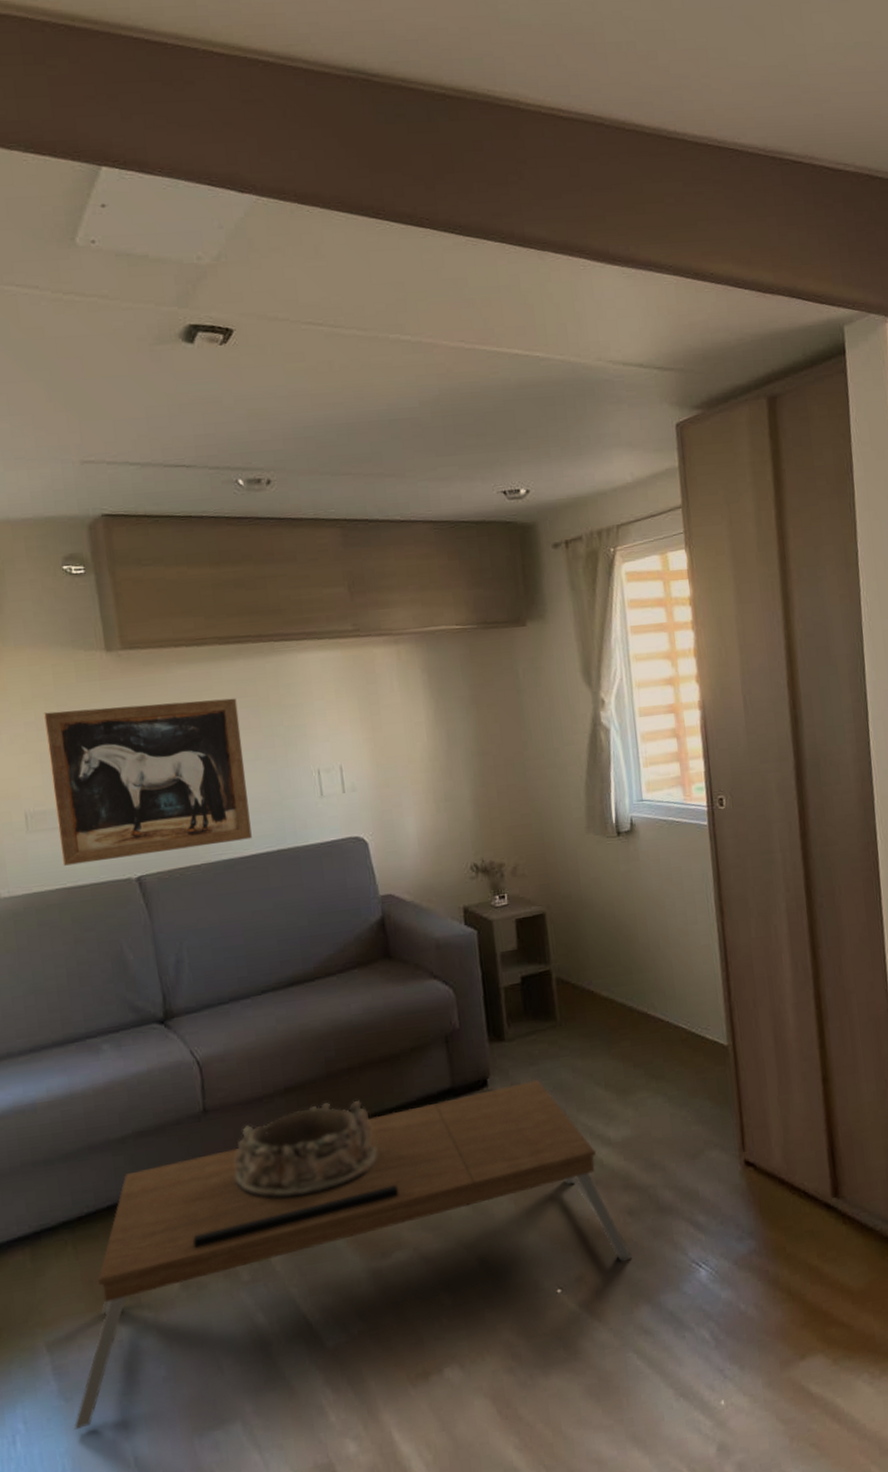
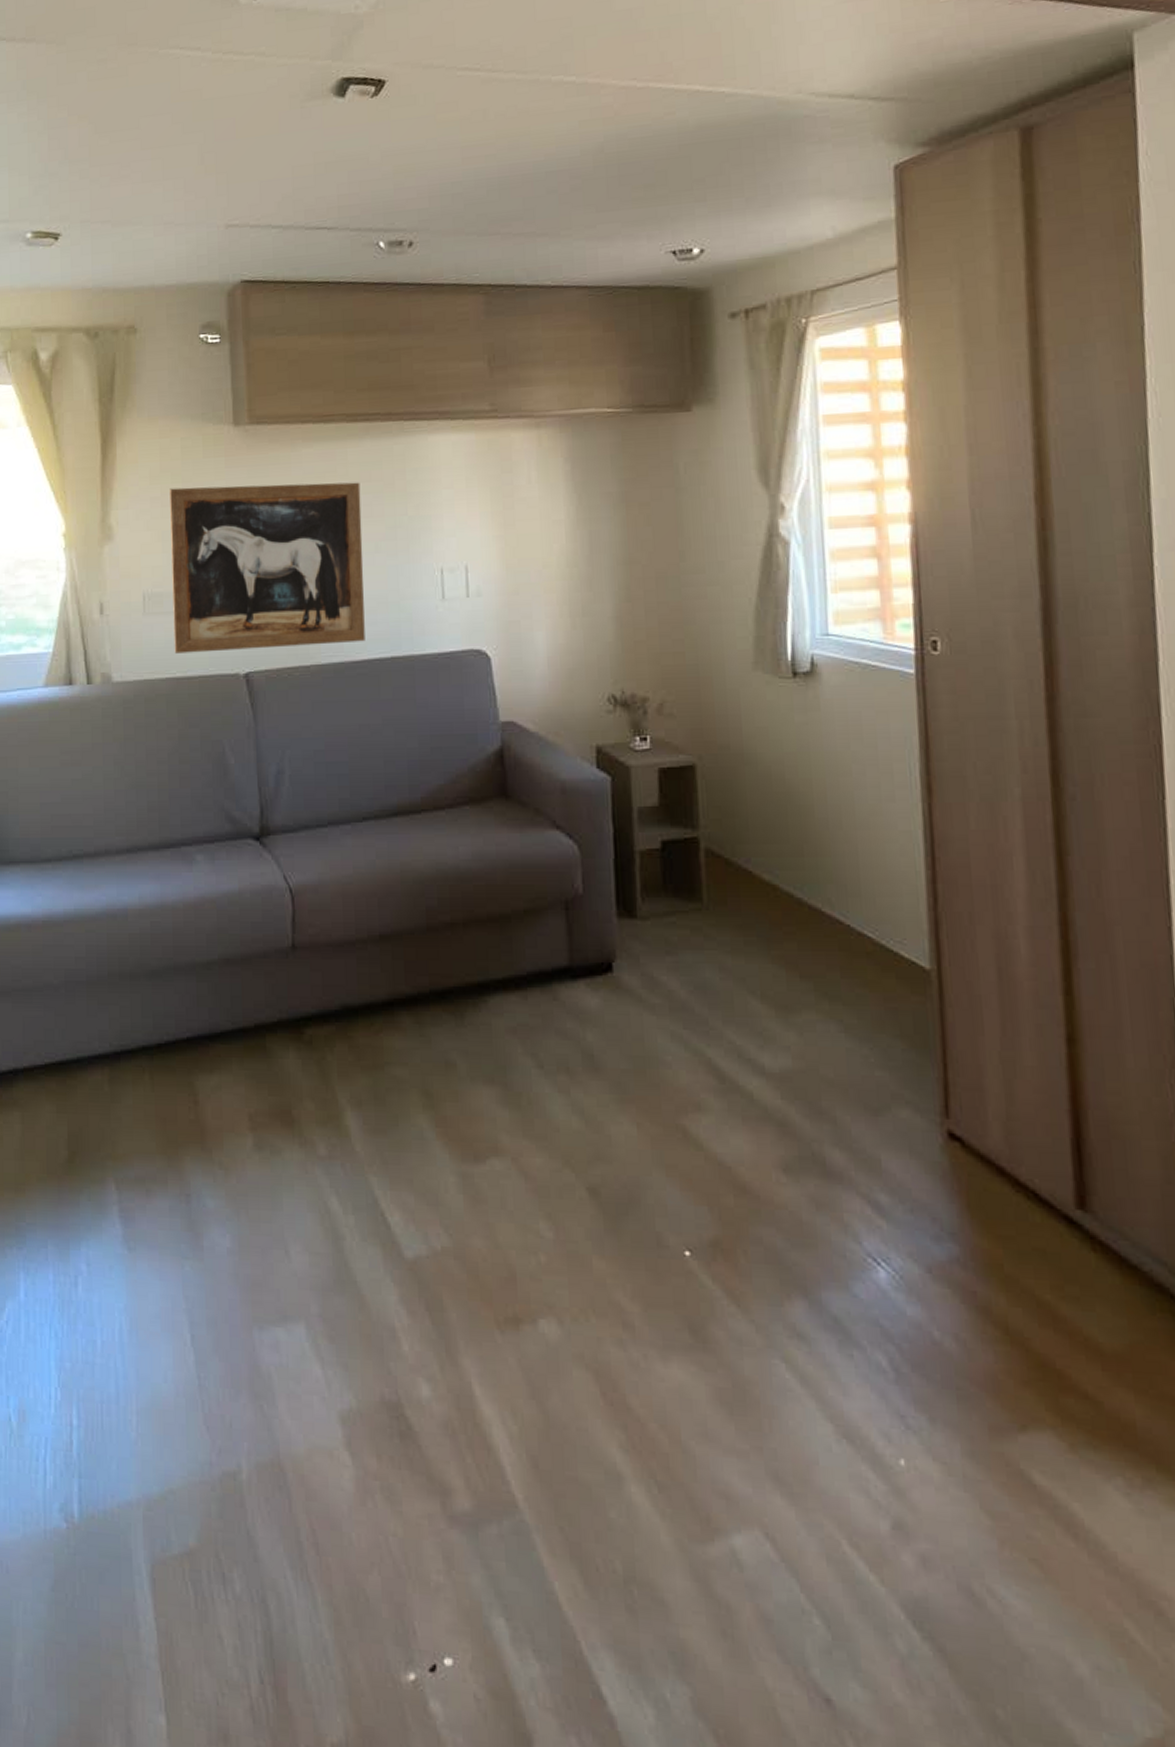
coffee table: present [73,1080,633,1430] -> none [134,975,786,1286]
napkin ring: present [235,1101,378,1199] -> none [319,960,478,1067]

